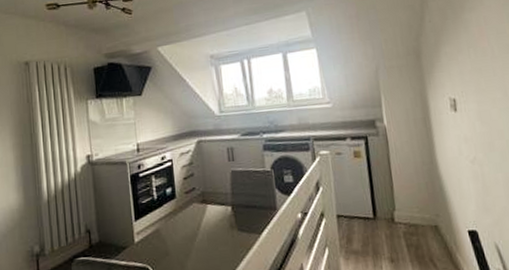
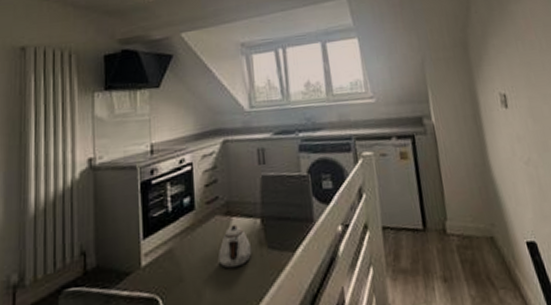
teapot: none [197,211,225,246] -> present [218,225,252,269]

